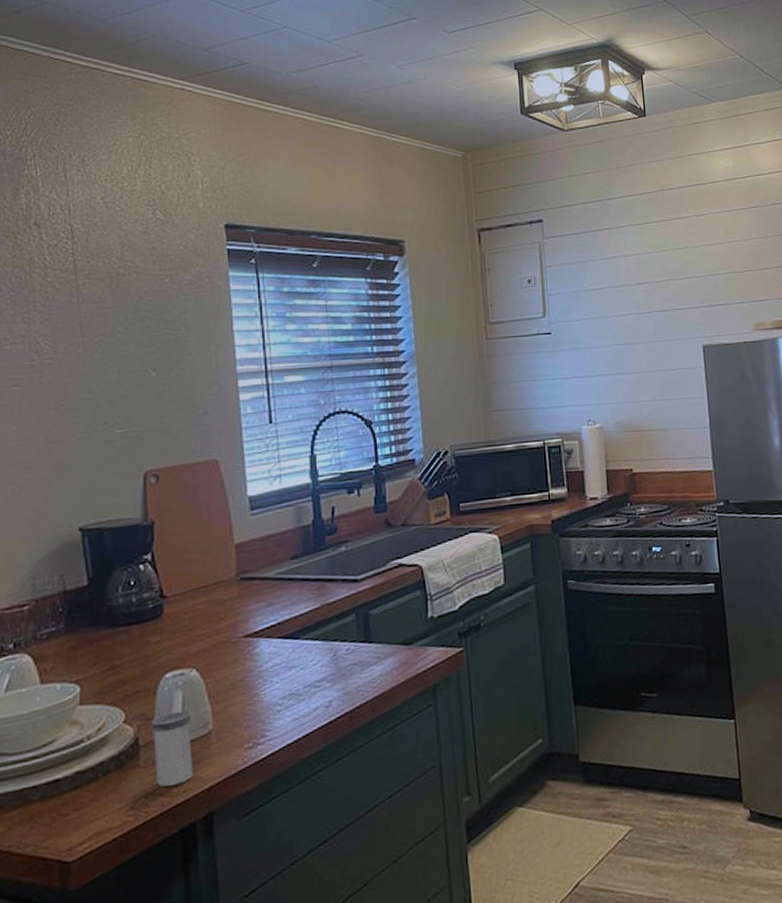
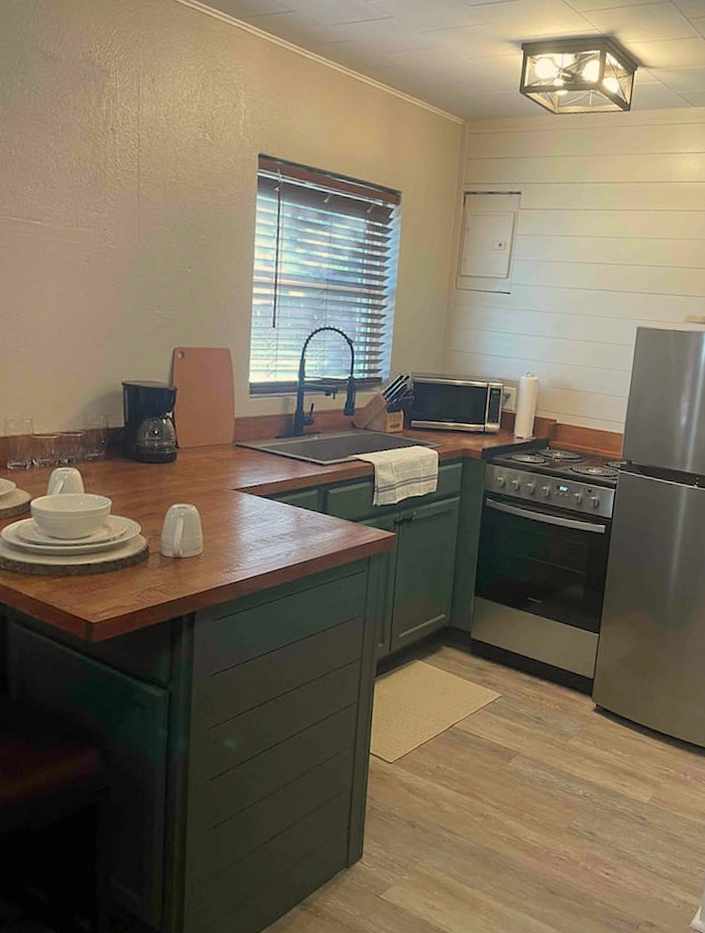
salt shaker: present [151,711,193,787] -> none [158,534,187,587]

